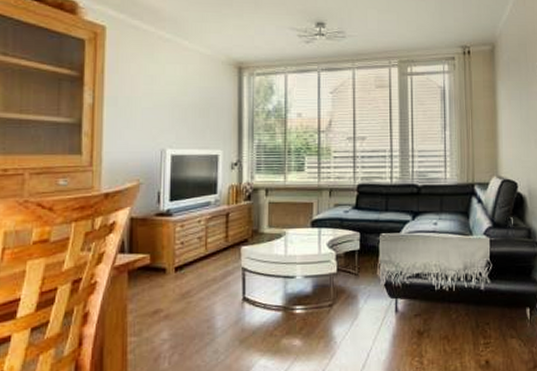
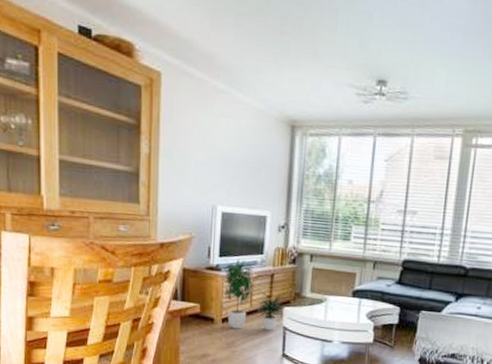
potted plant: none [176,202,243,277] -> present [224,259,286,331]

